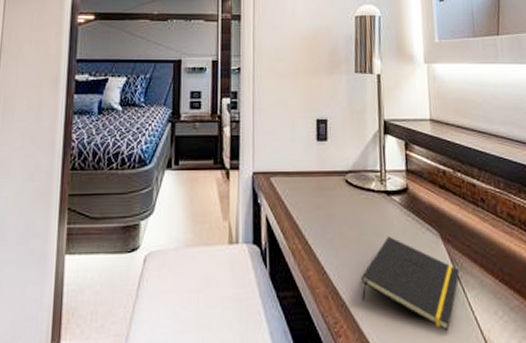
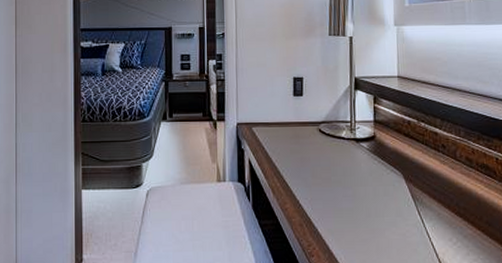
notepad: present [361,236,460,332] -> none [332,176,420,254]

